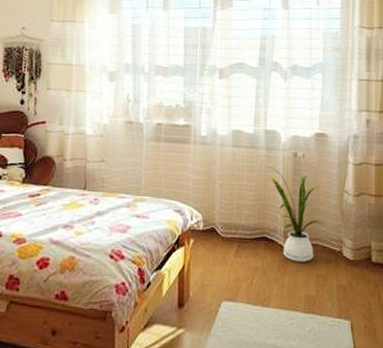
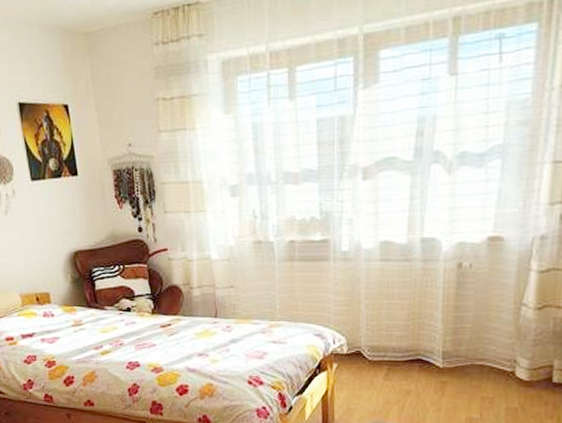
house plant: present [268,166,324,262] -> none [424,281,494,384]

